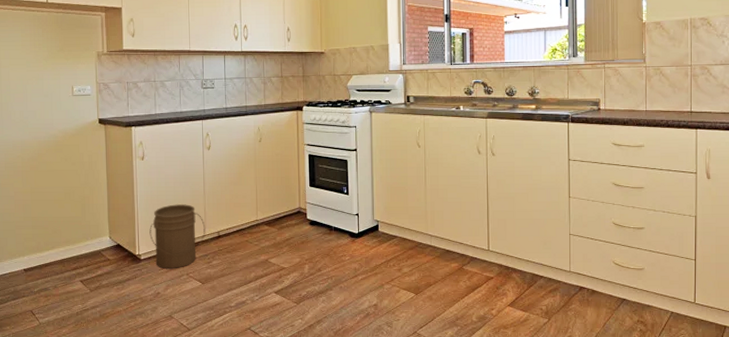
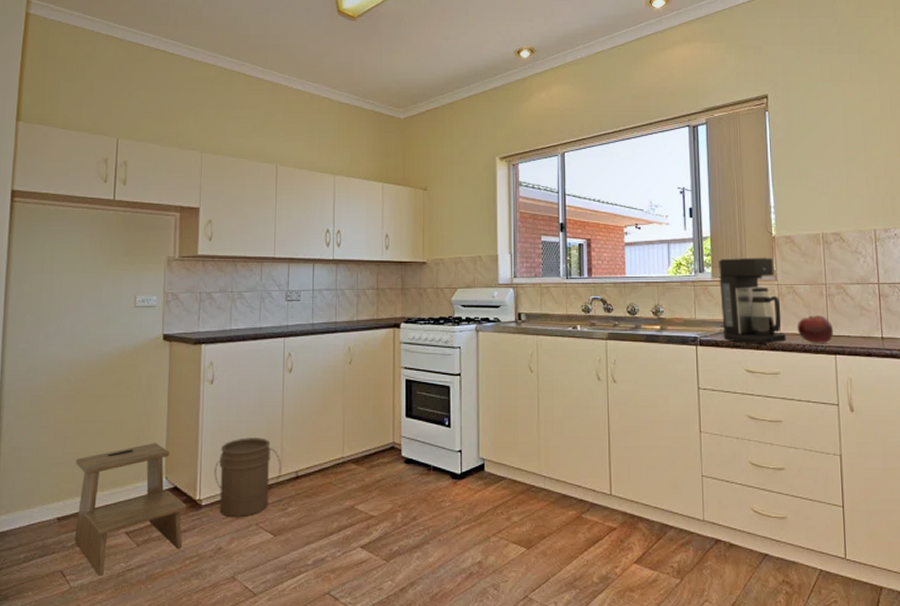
step stool: none [35,209,129,314] -> present [74,443,187,576]
coffee maker: none [591,42,651,121] -> present [719,257,786,344]
fruit: none [662,94,696,120] -> present [797,315,834,344]

